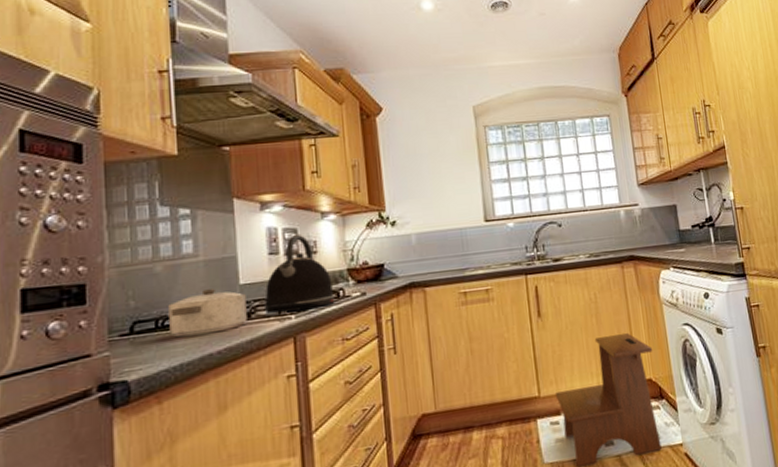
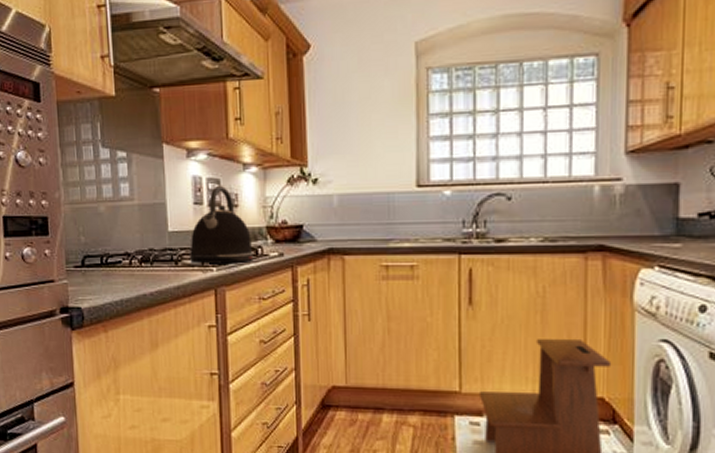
cooking pot: present [168,289,247,338] -> none [110,233,175,275]

